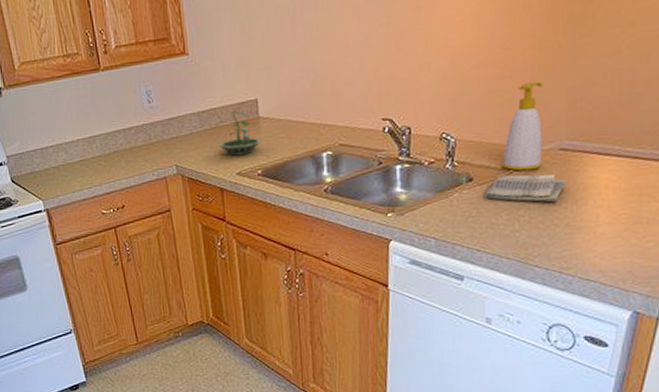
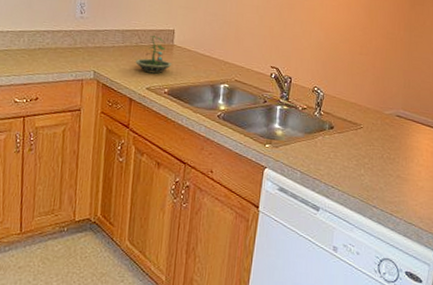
dish towel: present [485,174,566,203] -> none [341,128,400,157]
soap bottle: present [501,81,543,171] -> none [355,60,388,128]

